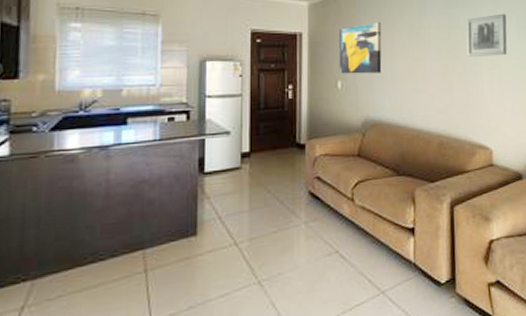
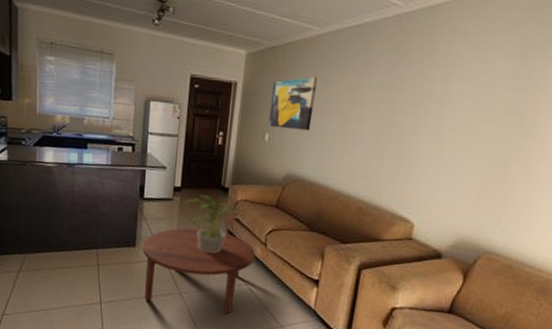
coffee table: none [205,195,344,304] -> present [142,228,256,314]
potted plant: none [256,157,328,224] -> present [185,195,246,254]
wall art: present [466,13,507,57] -> none [406,79,465,127]

